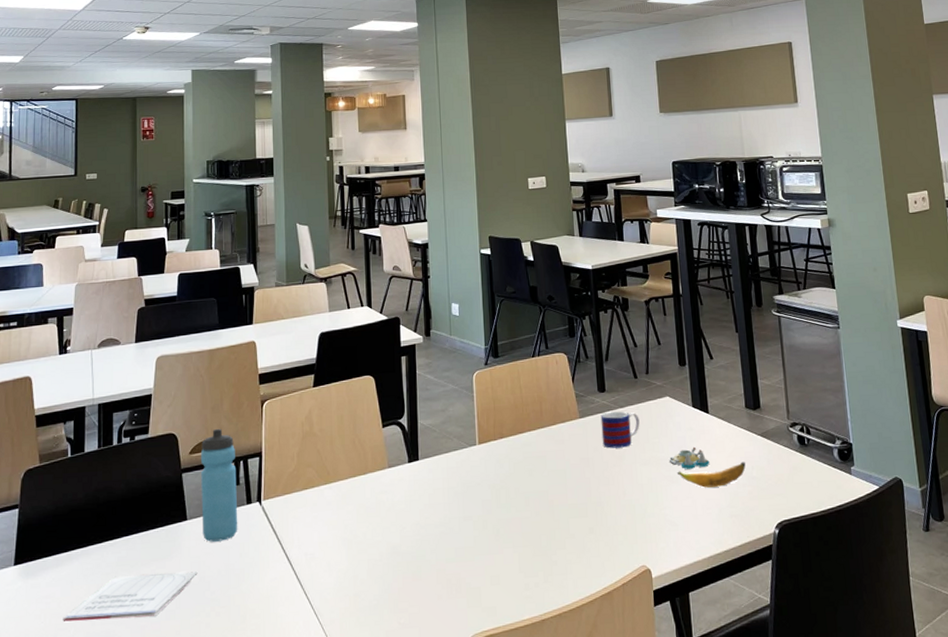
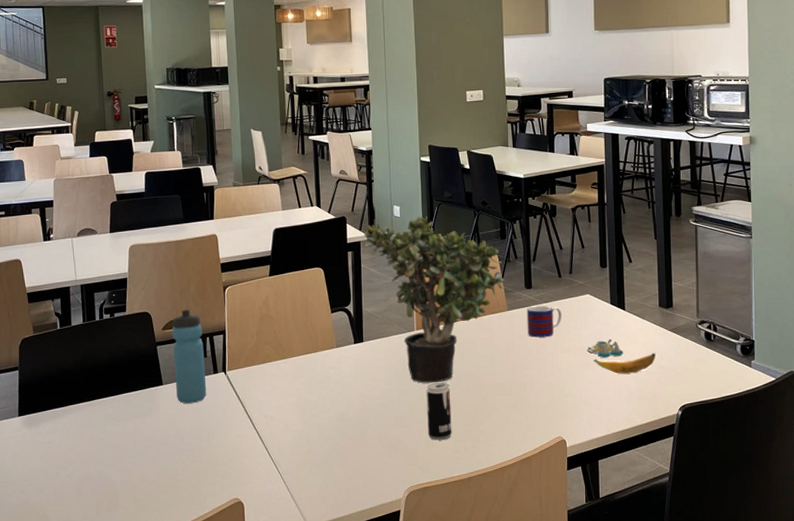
notebook: present [63,571,198,622] -> none [62,427,174,463]
potted plant: none [419,314,575,507] -> present [363,216,504,383]
beverage can: none [490,504,521,576] -> present [426,382,452,441]

